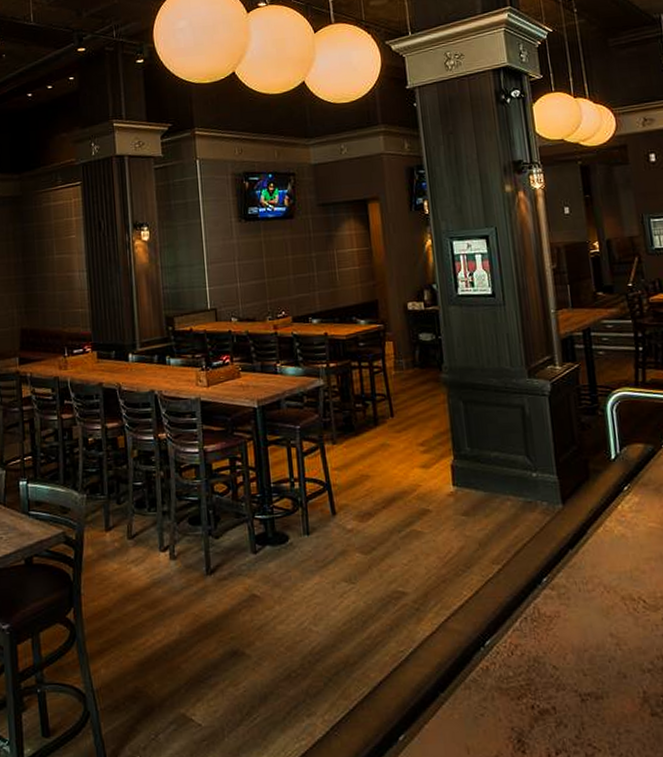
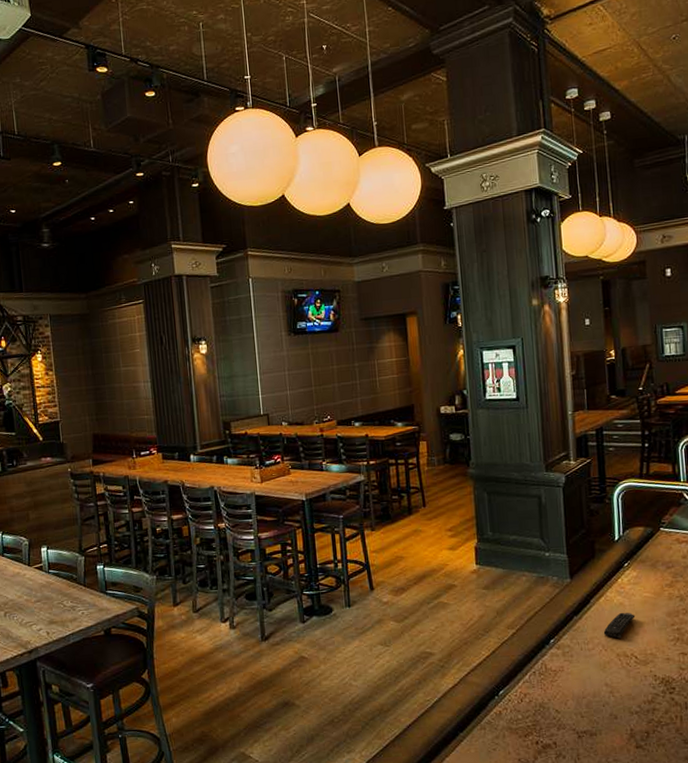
remote control: none [604,545,641,578] -> present [603,612,636,639]

